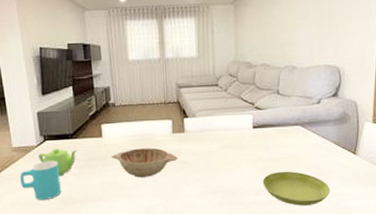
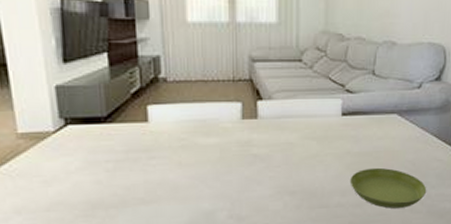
cup: present [20,160,61,201] -> none [28,152,89,205]
teapot: present [38,148,77,176] -> none [55,136,113,172]
decorative bowl: present [110,148,178,178] -> none [158,137,248,175]

